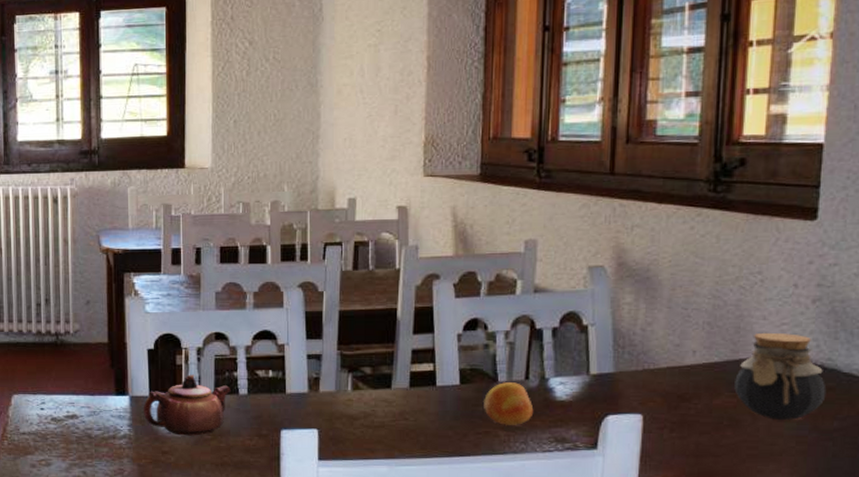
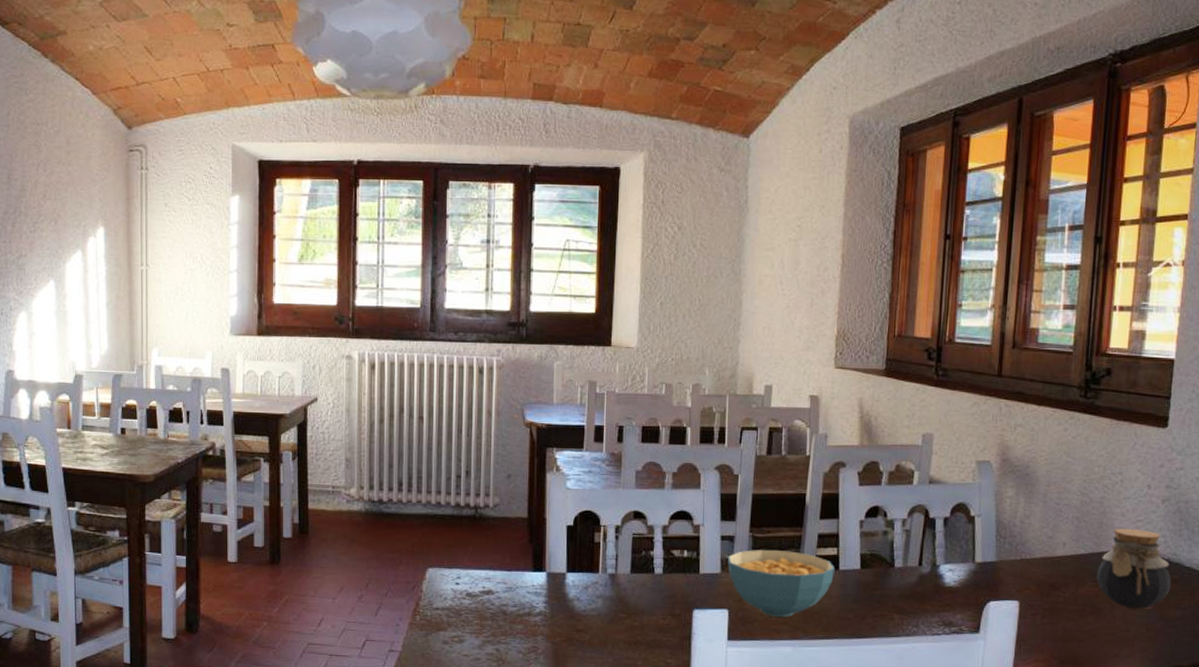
teapot: present [143,374,231,436] -> none [559,552,647,614]
cereal bowl: none [316,368,432,435] -> present [728,550,836,617]
fruit: present [484,382,534,425] -> none [881,568,925,609]

